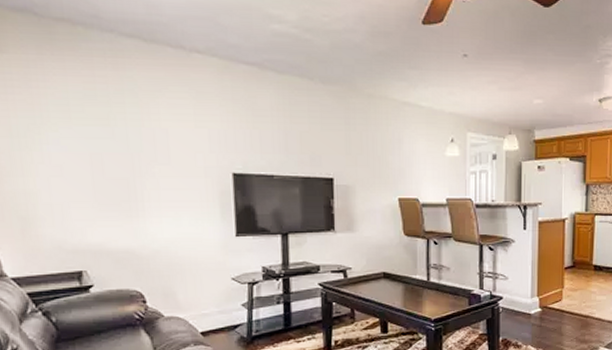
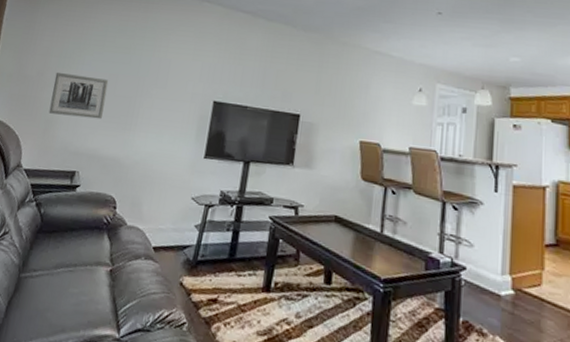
wall art: none [12,158,96,209] -> present [48,73,109,120]

